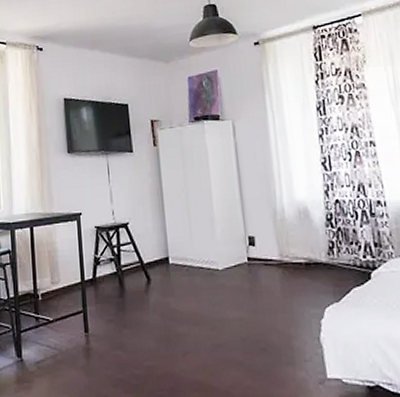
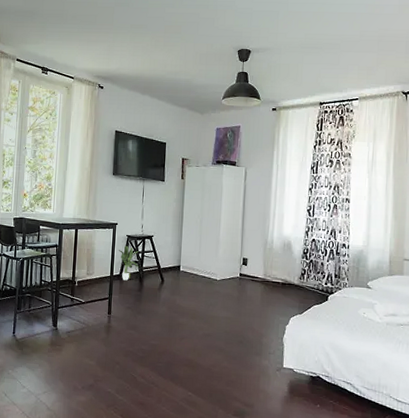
potted plant: none [87,240,117,285] -> present [118,246,140,281]

